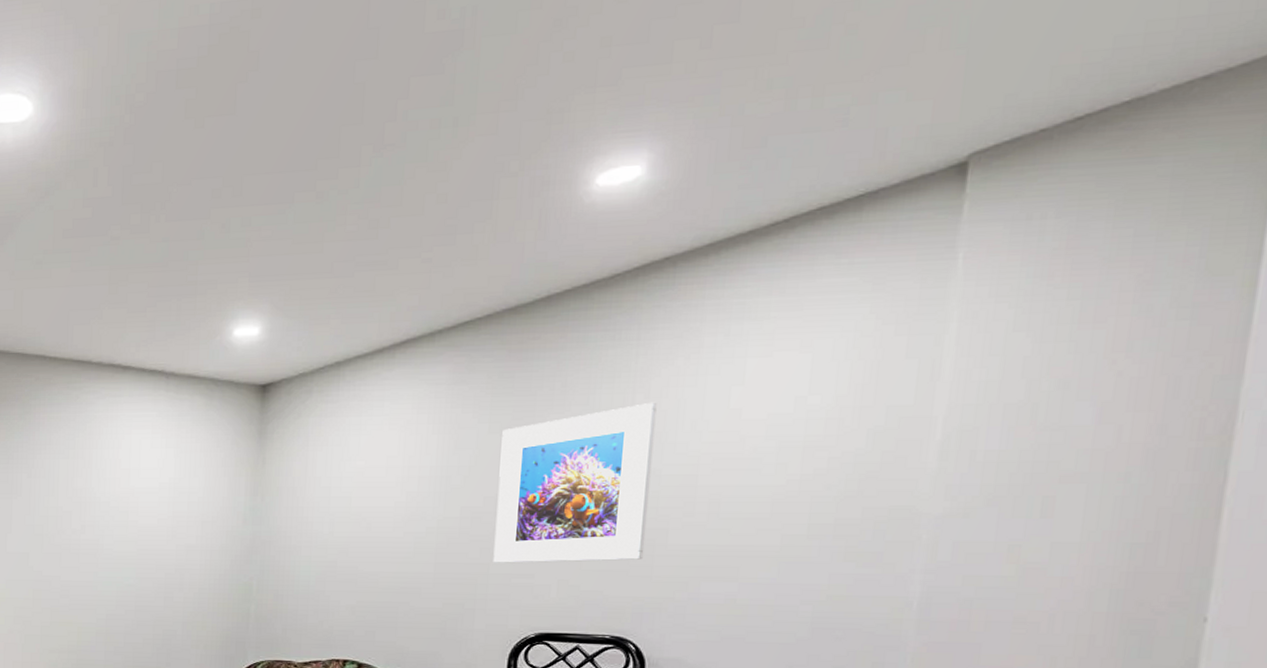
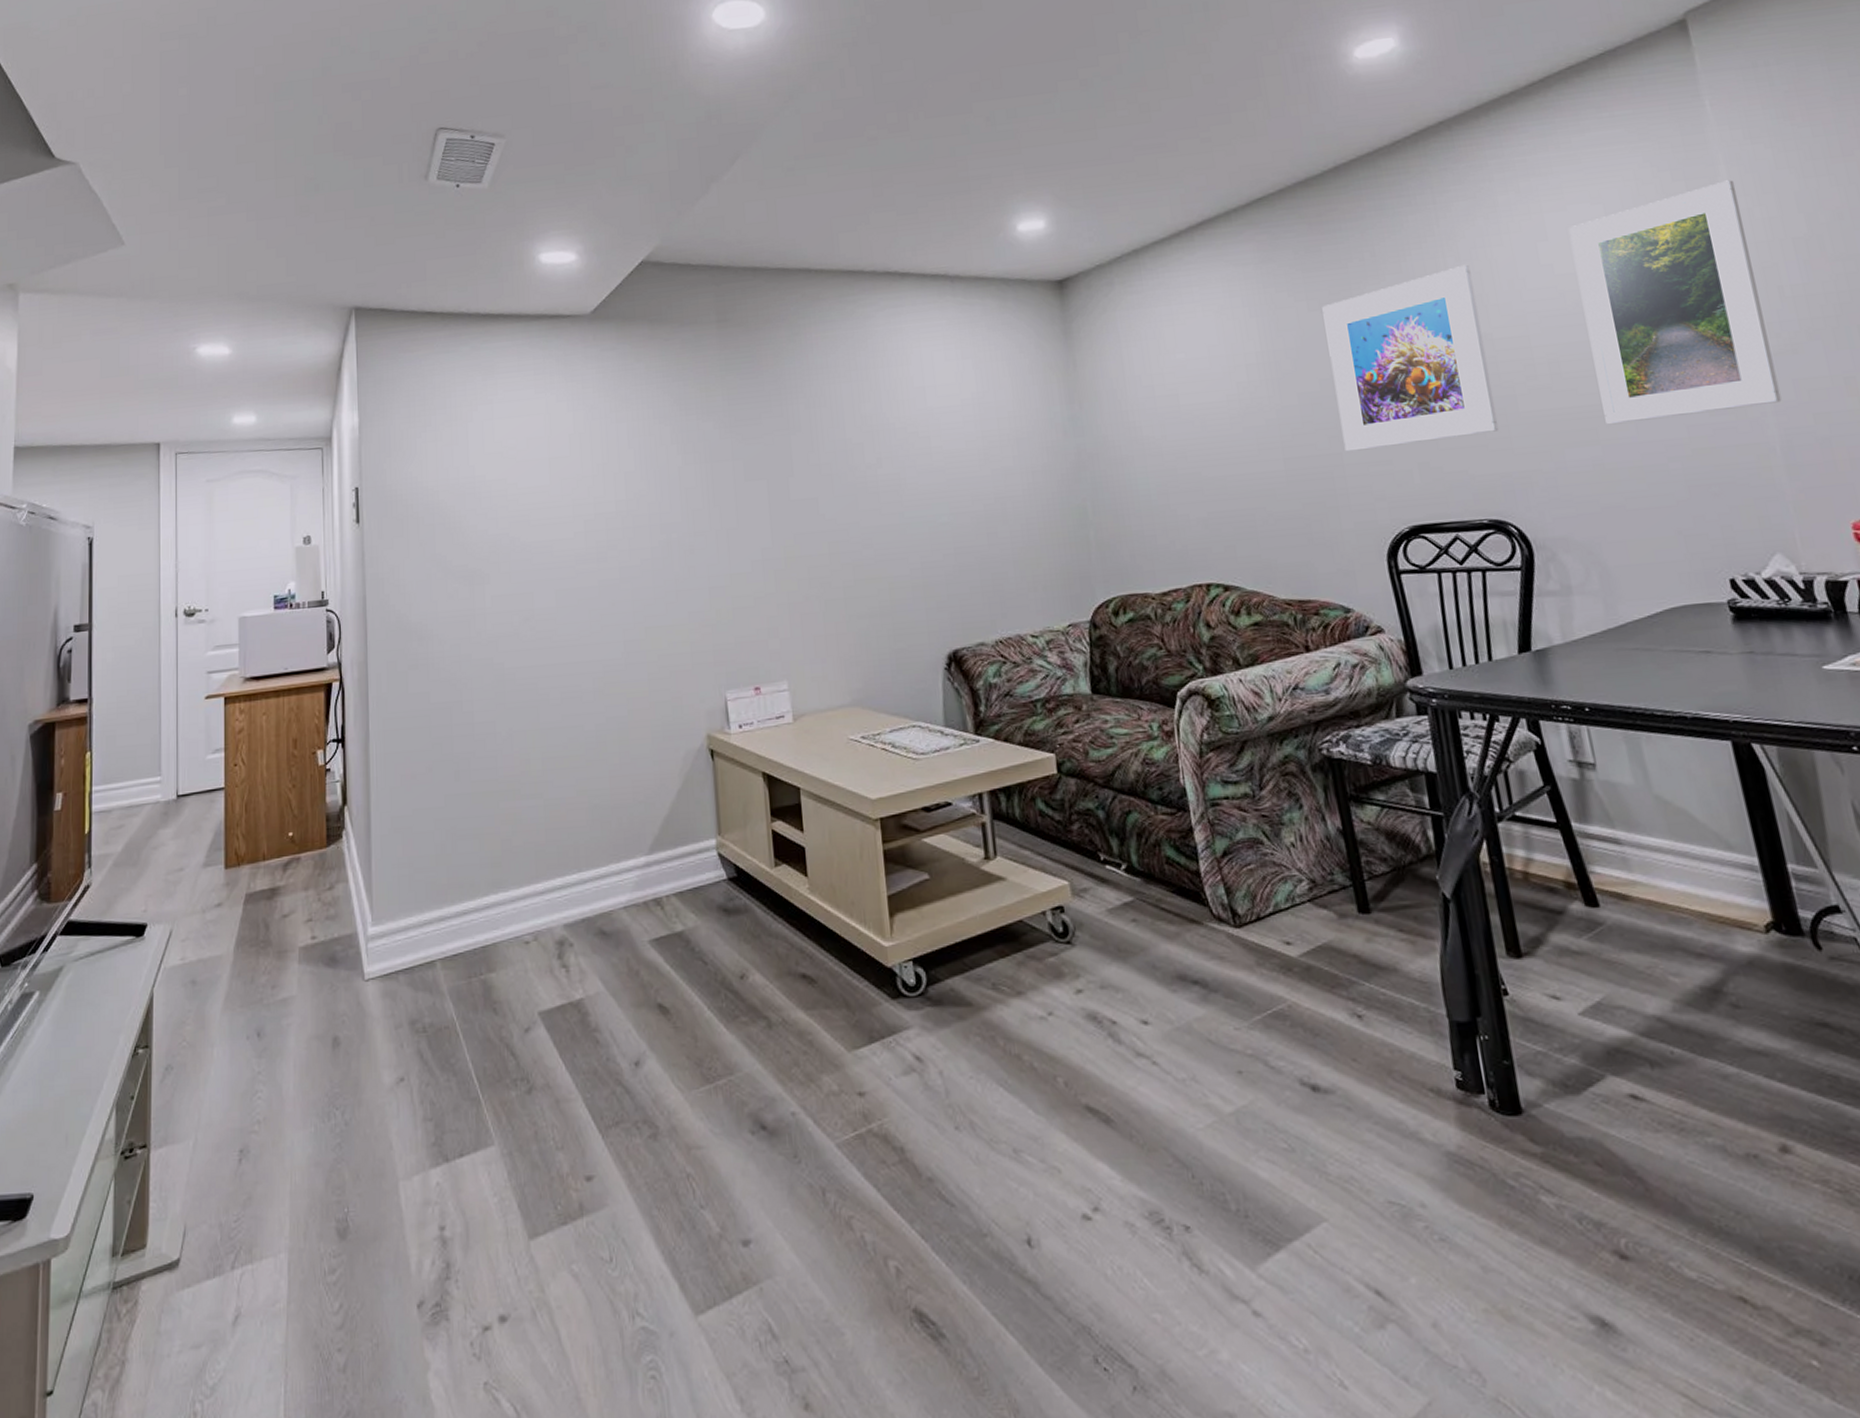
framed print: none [750,339,962,565] -> present [1569,180,1782,425]

